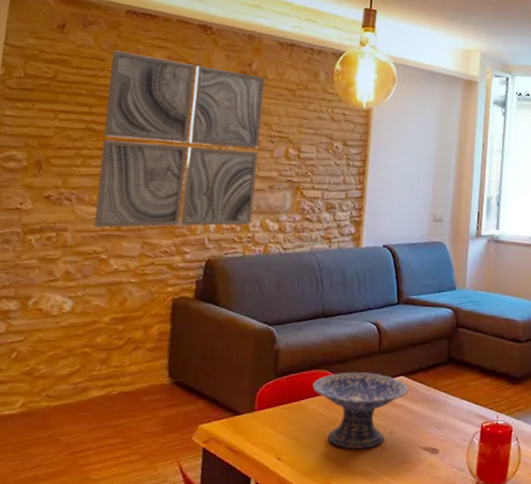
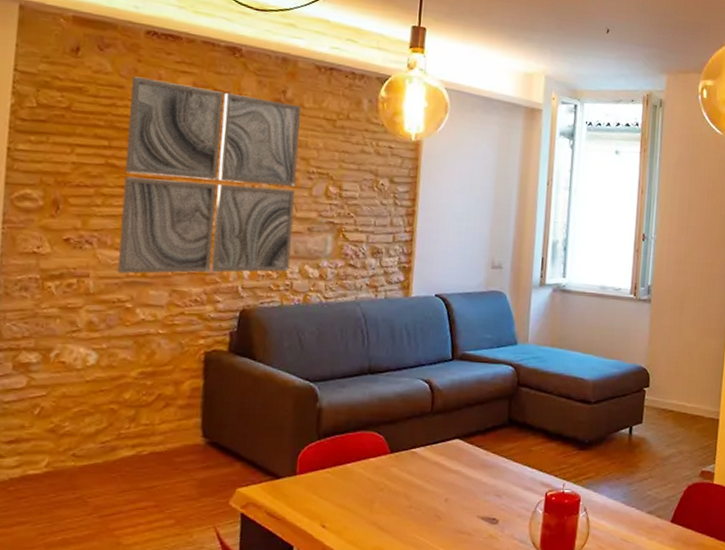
decorative bowl: present [313,372,409,449] -> none [359,434,465,517]

